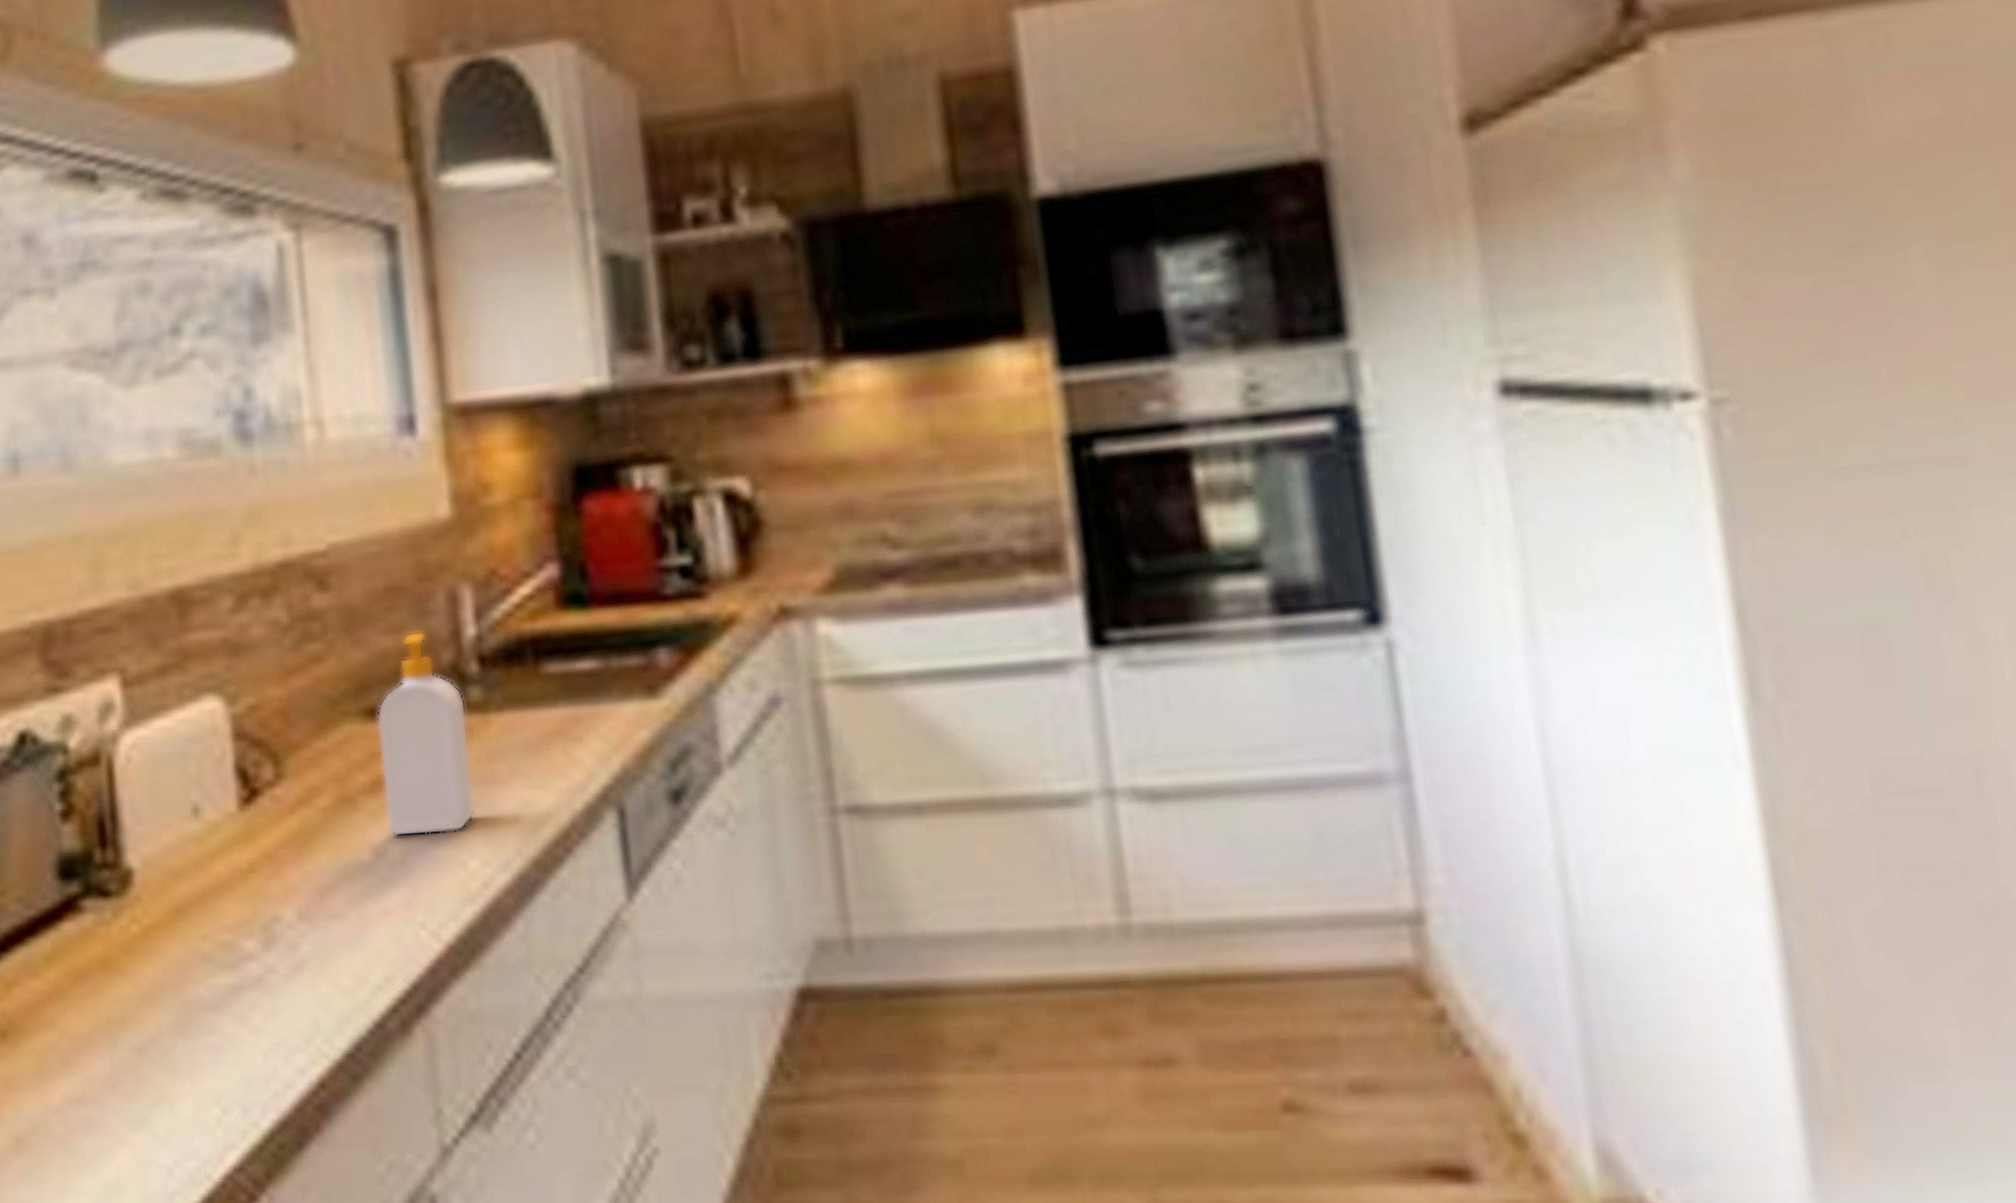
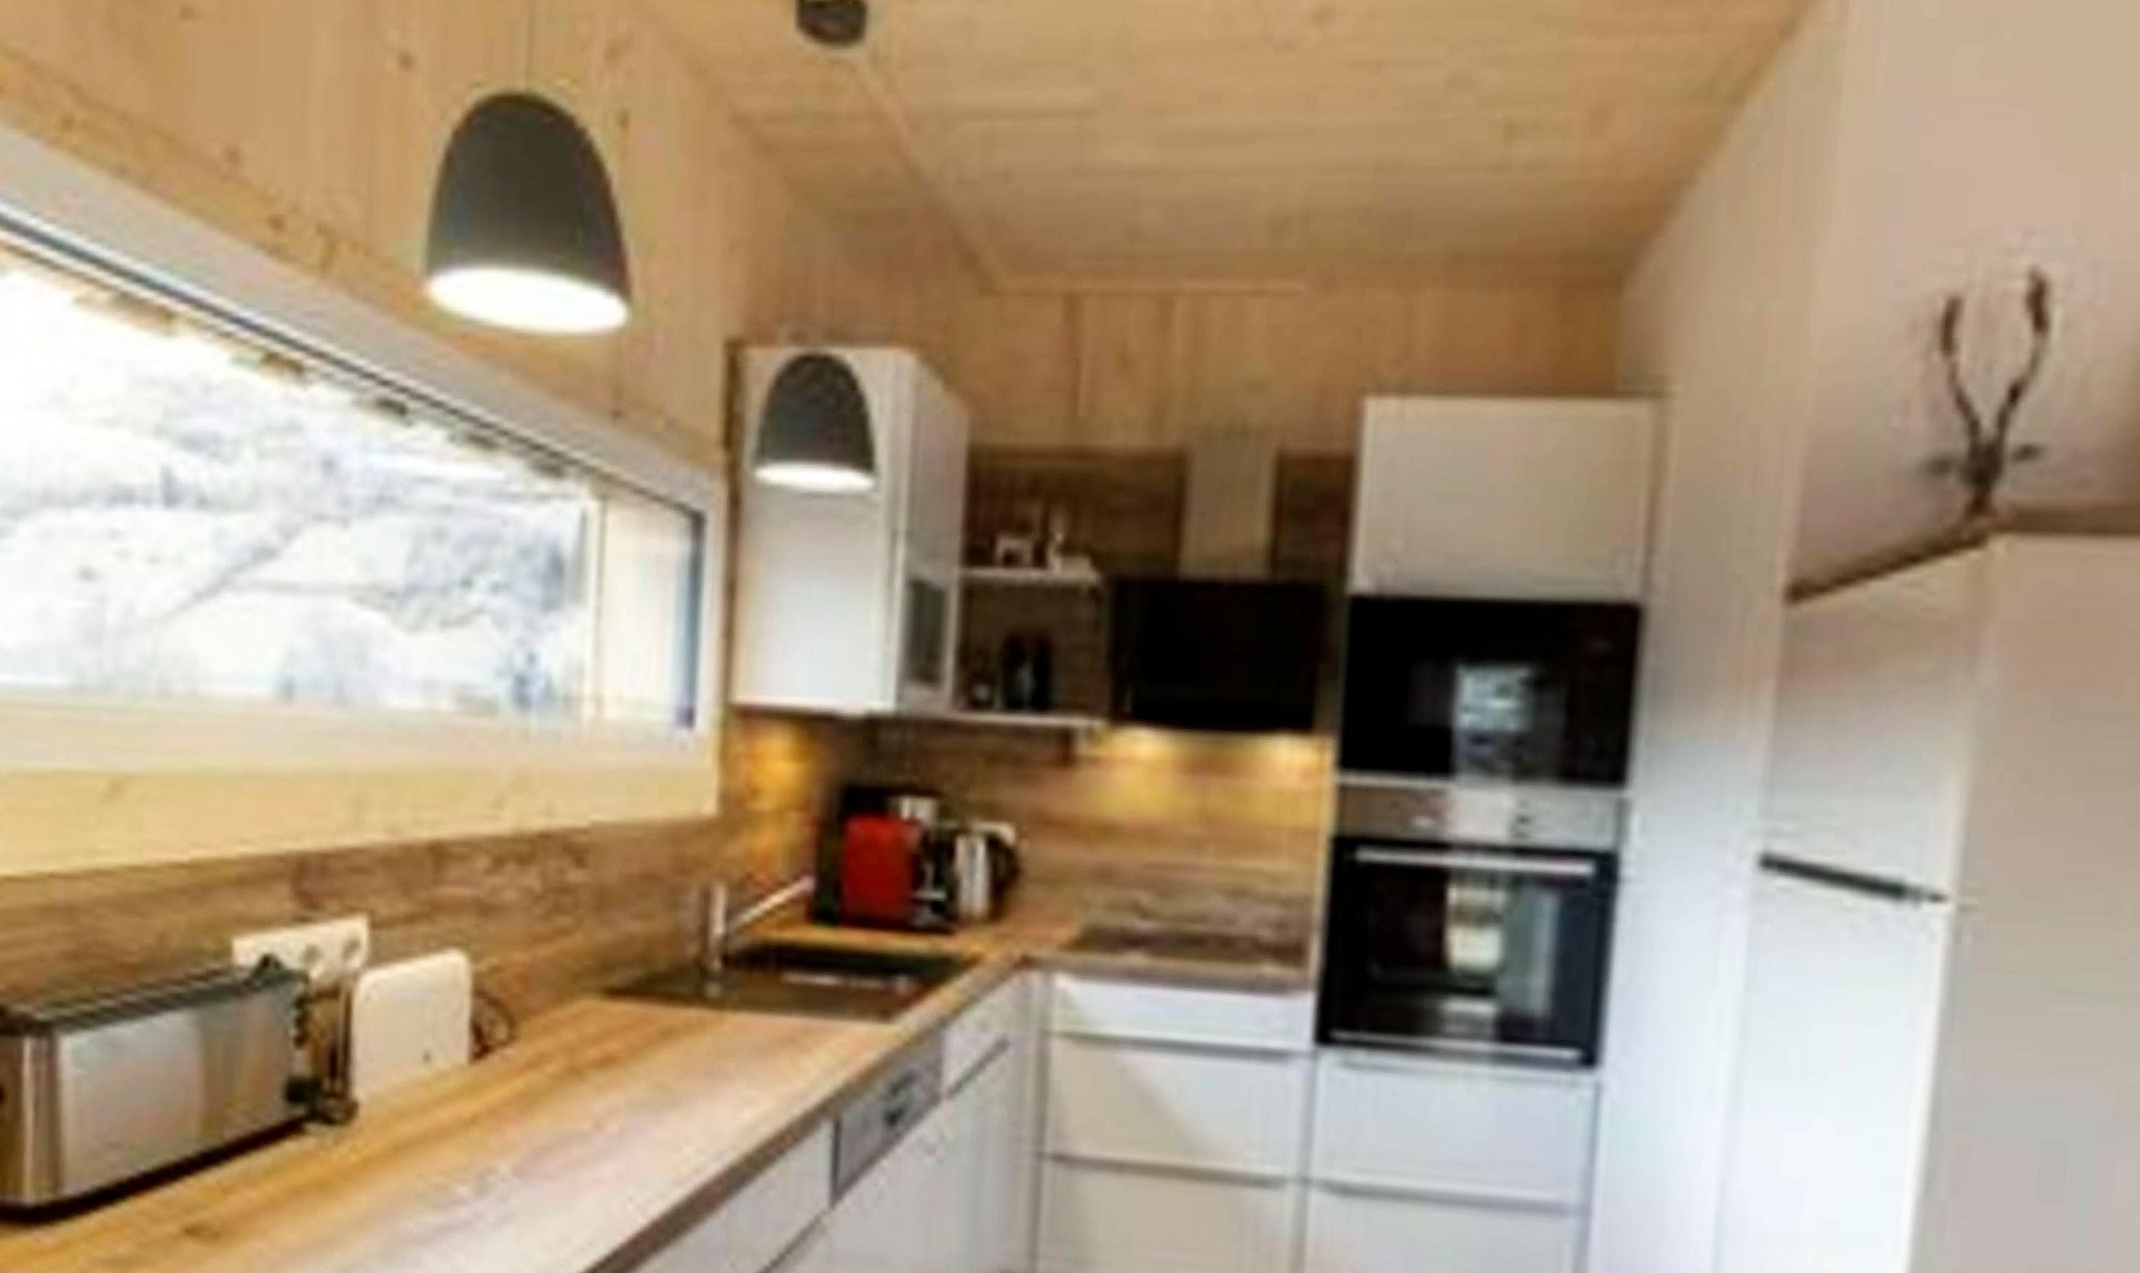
soap bottle: present [376,631,476,837] -> none [609,921,703,1118]

